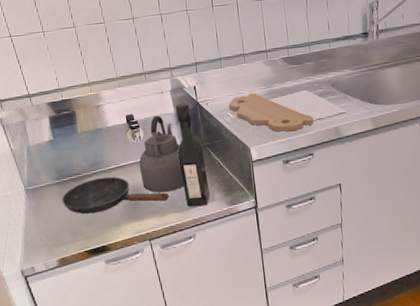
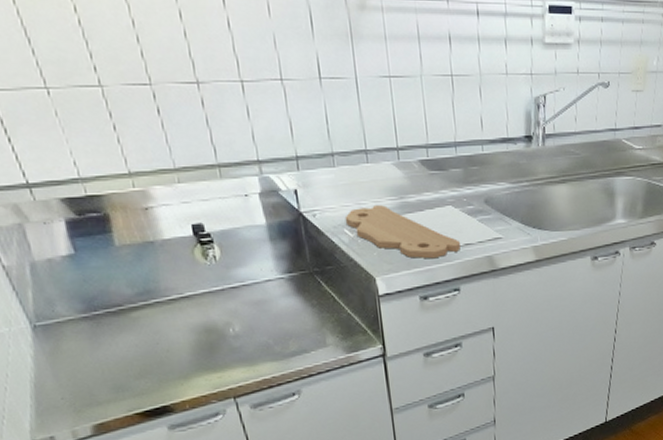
frying pan: present [62,176,170,214] -> none [94,310,262,363]
kettle: present [139,115,185,193] -> none [214,227,284,334]
bottle: present [175,102,211,207] -> none [267,211,321,354]

